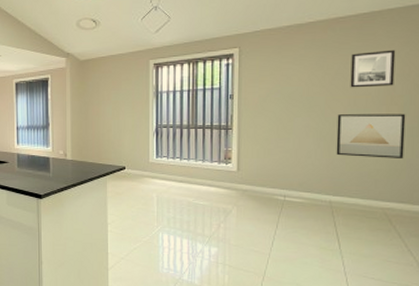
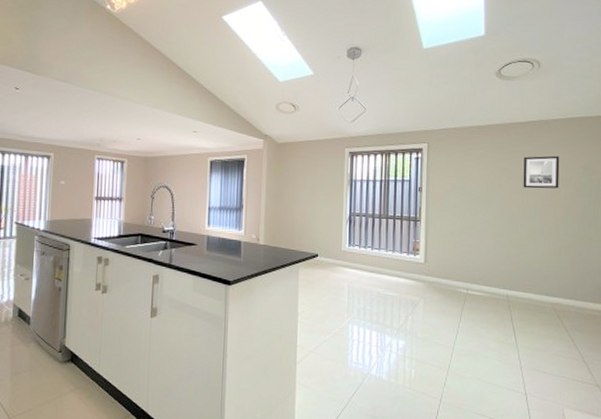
wall art: present [336,113,406,160] -> none [512,212,569,257]

